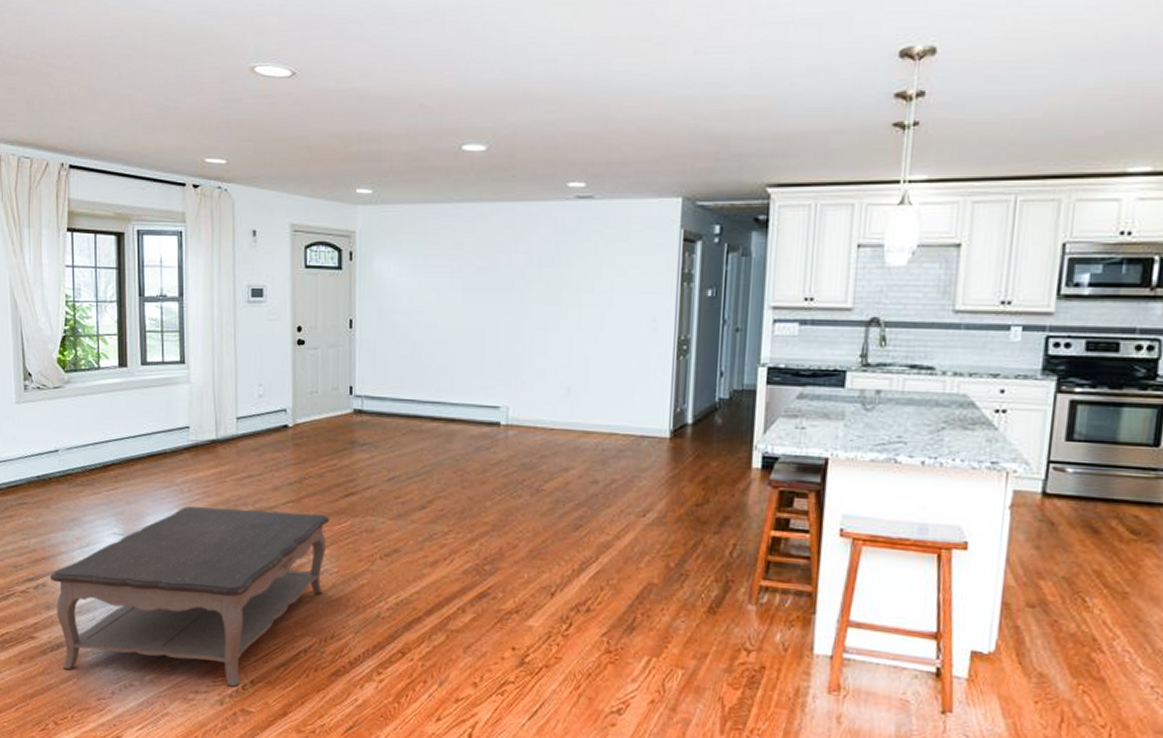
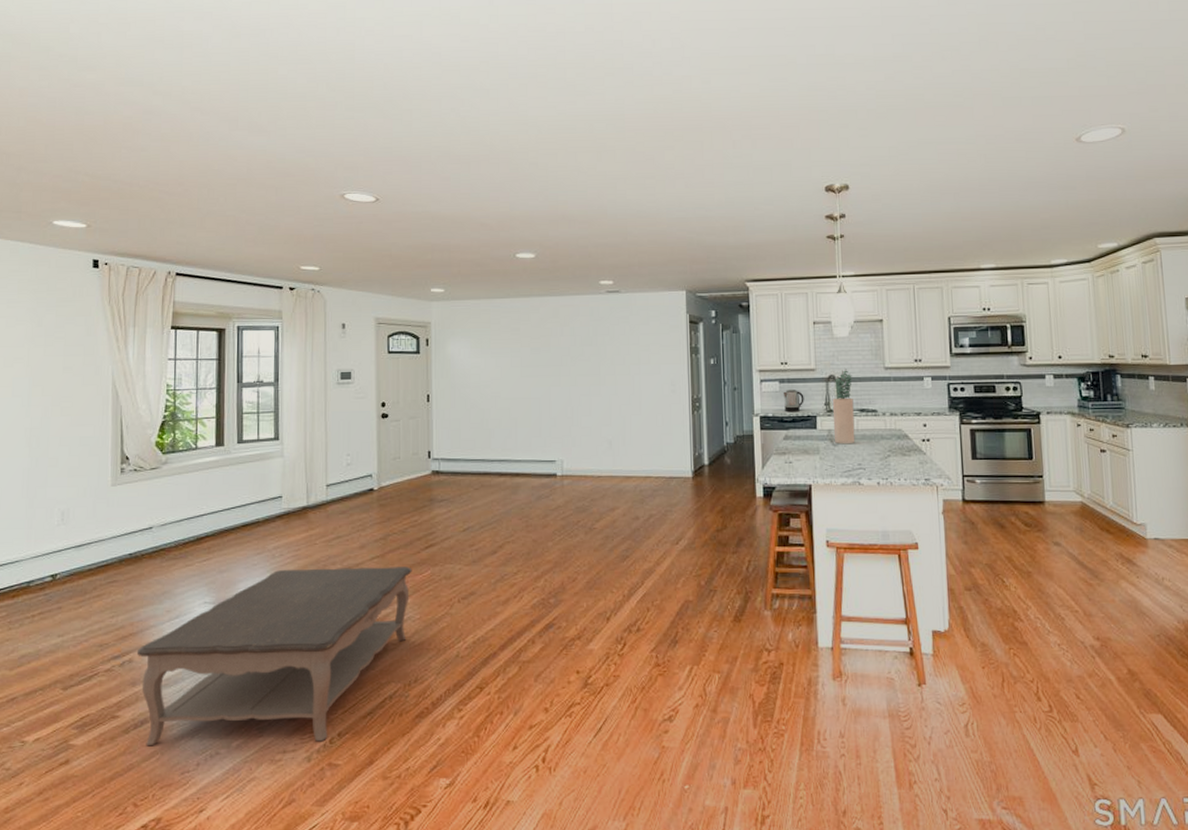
kettle: none [802,333,832,365] -> present [783,389,804,413]
vase: none [867,310,905,410] -> present [832,369,855,445]

